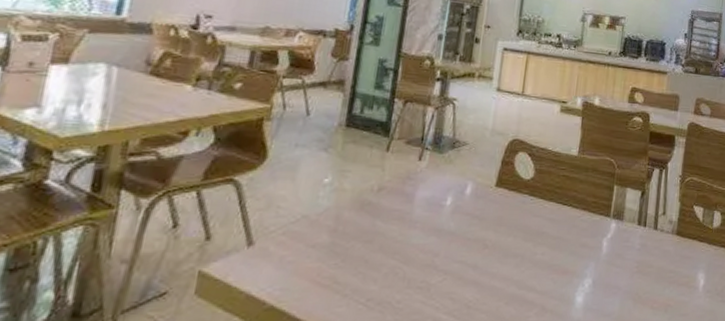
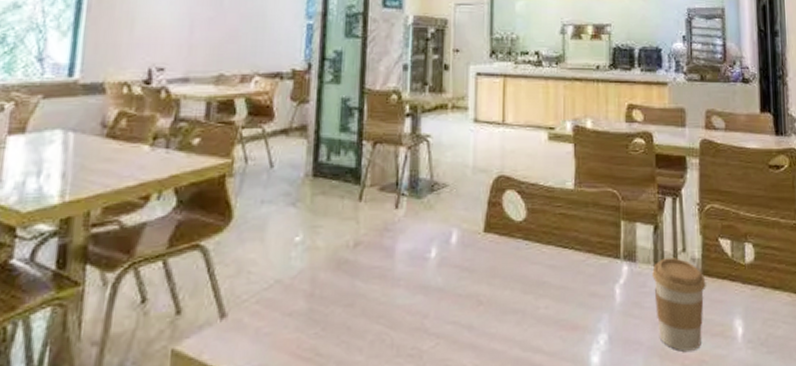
coffee cup: none [635,219,679,297] -> present [652,258,706,351]

